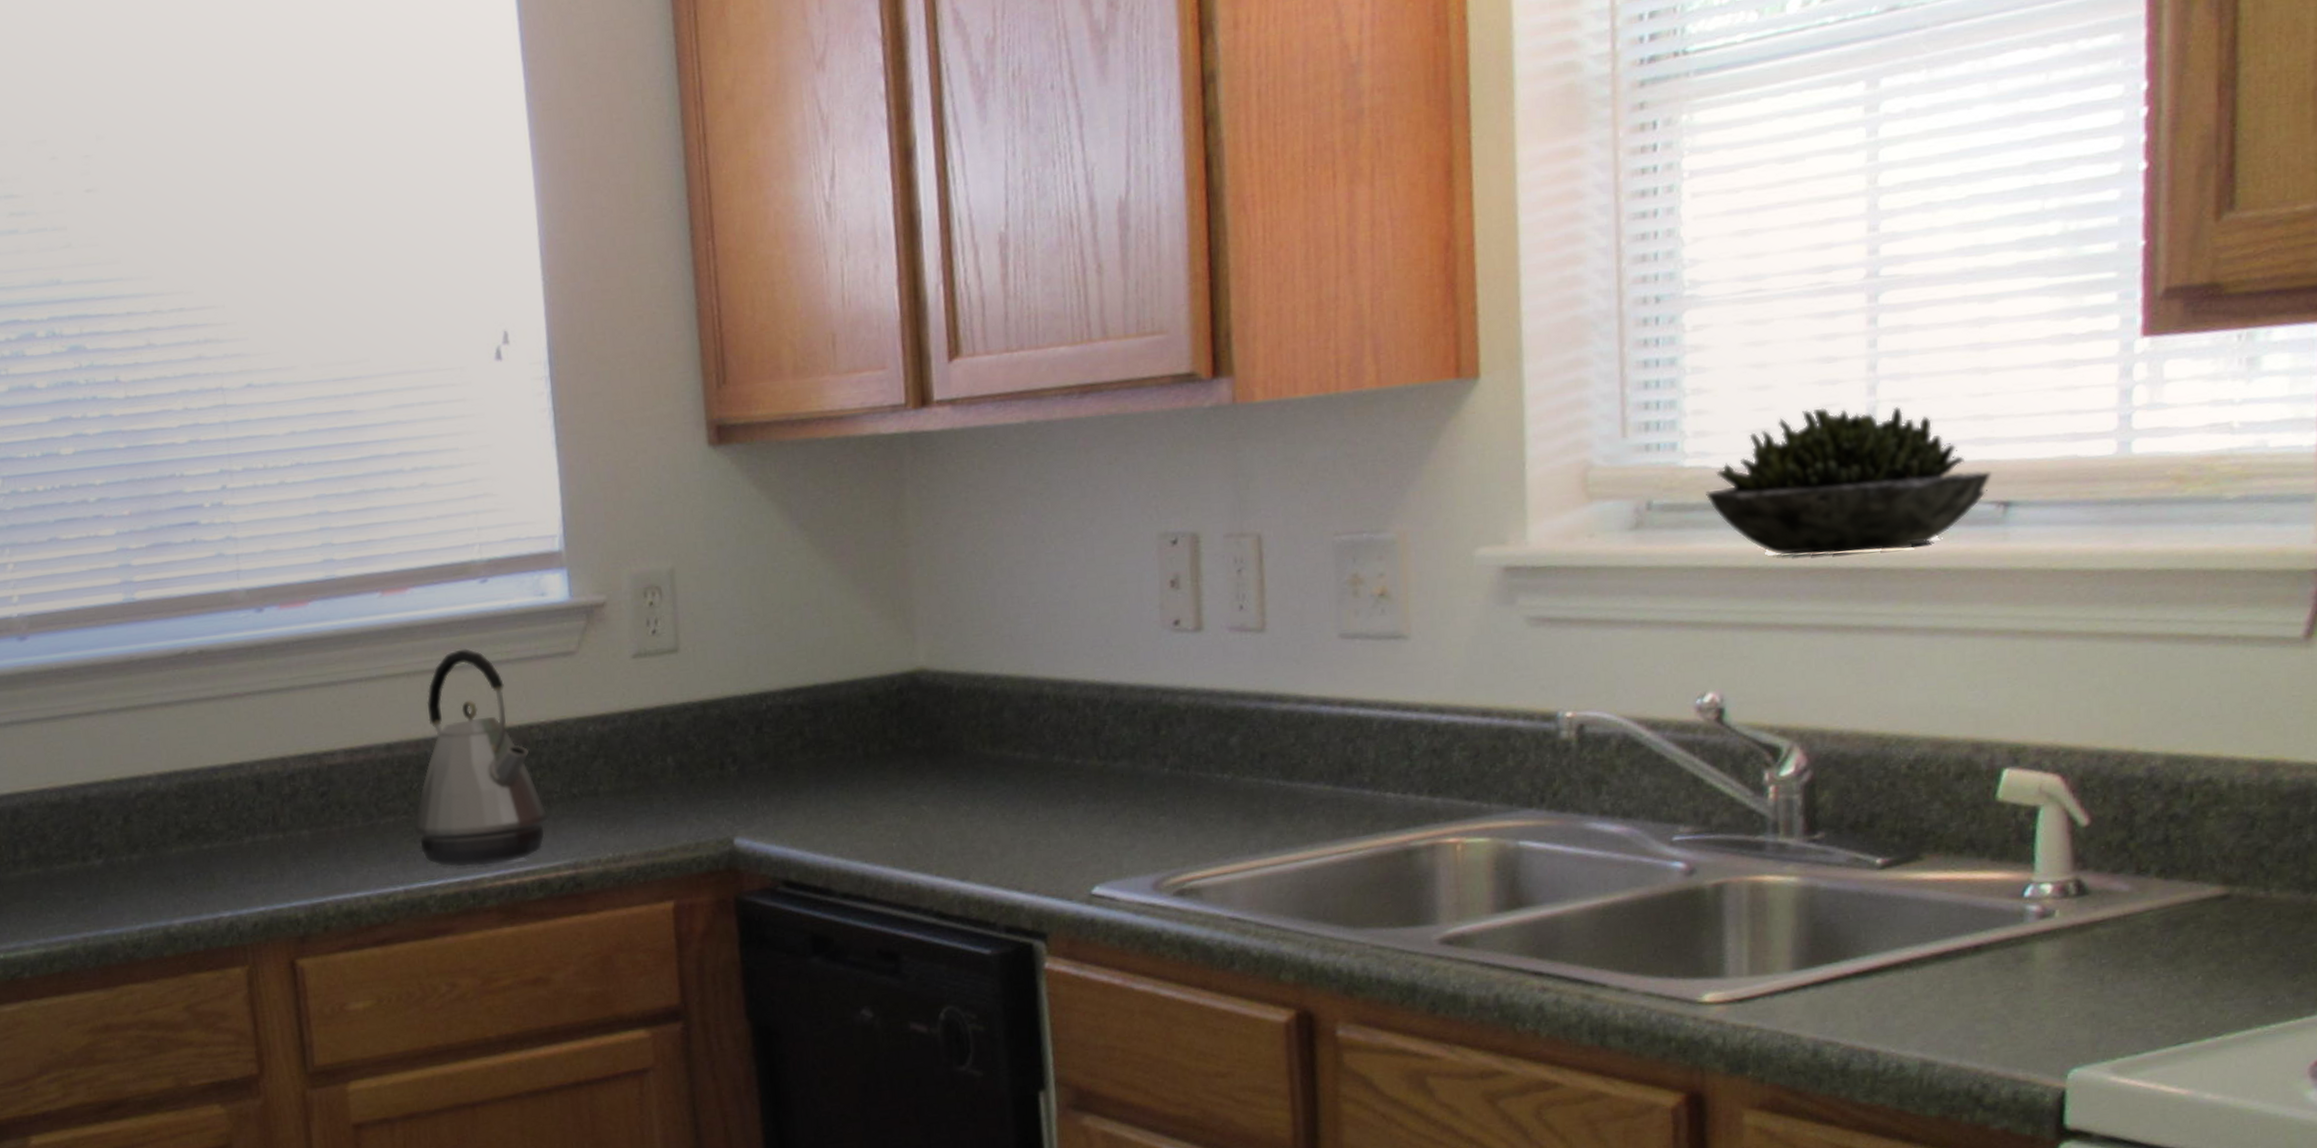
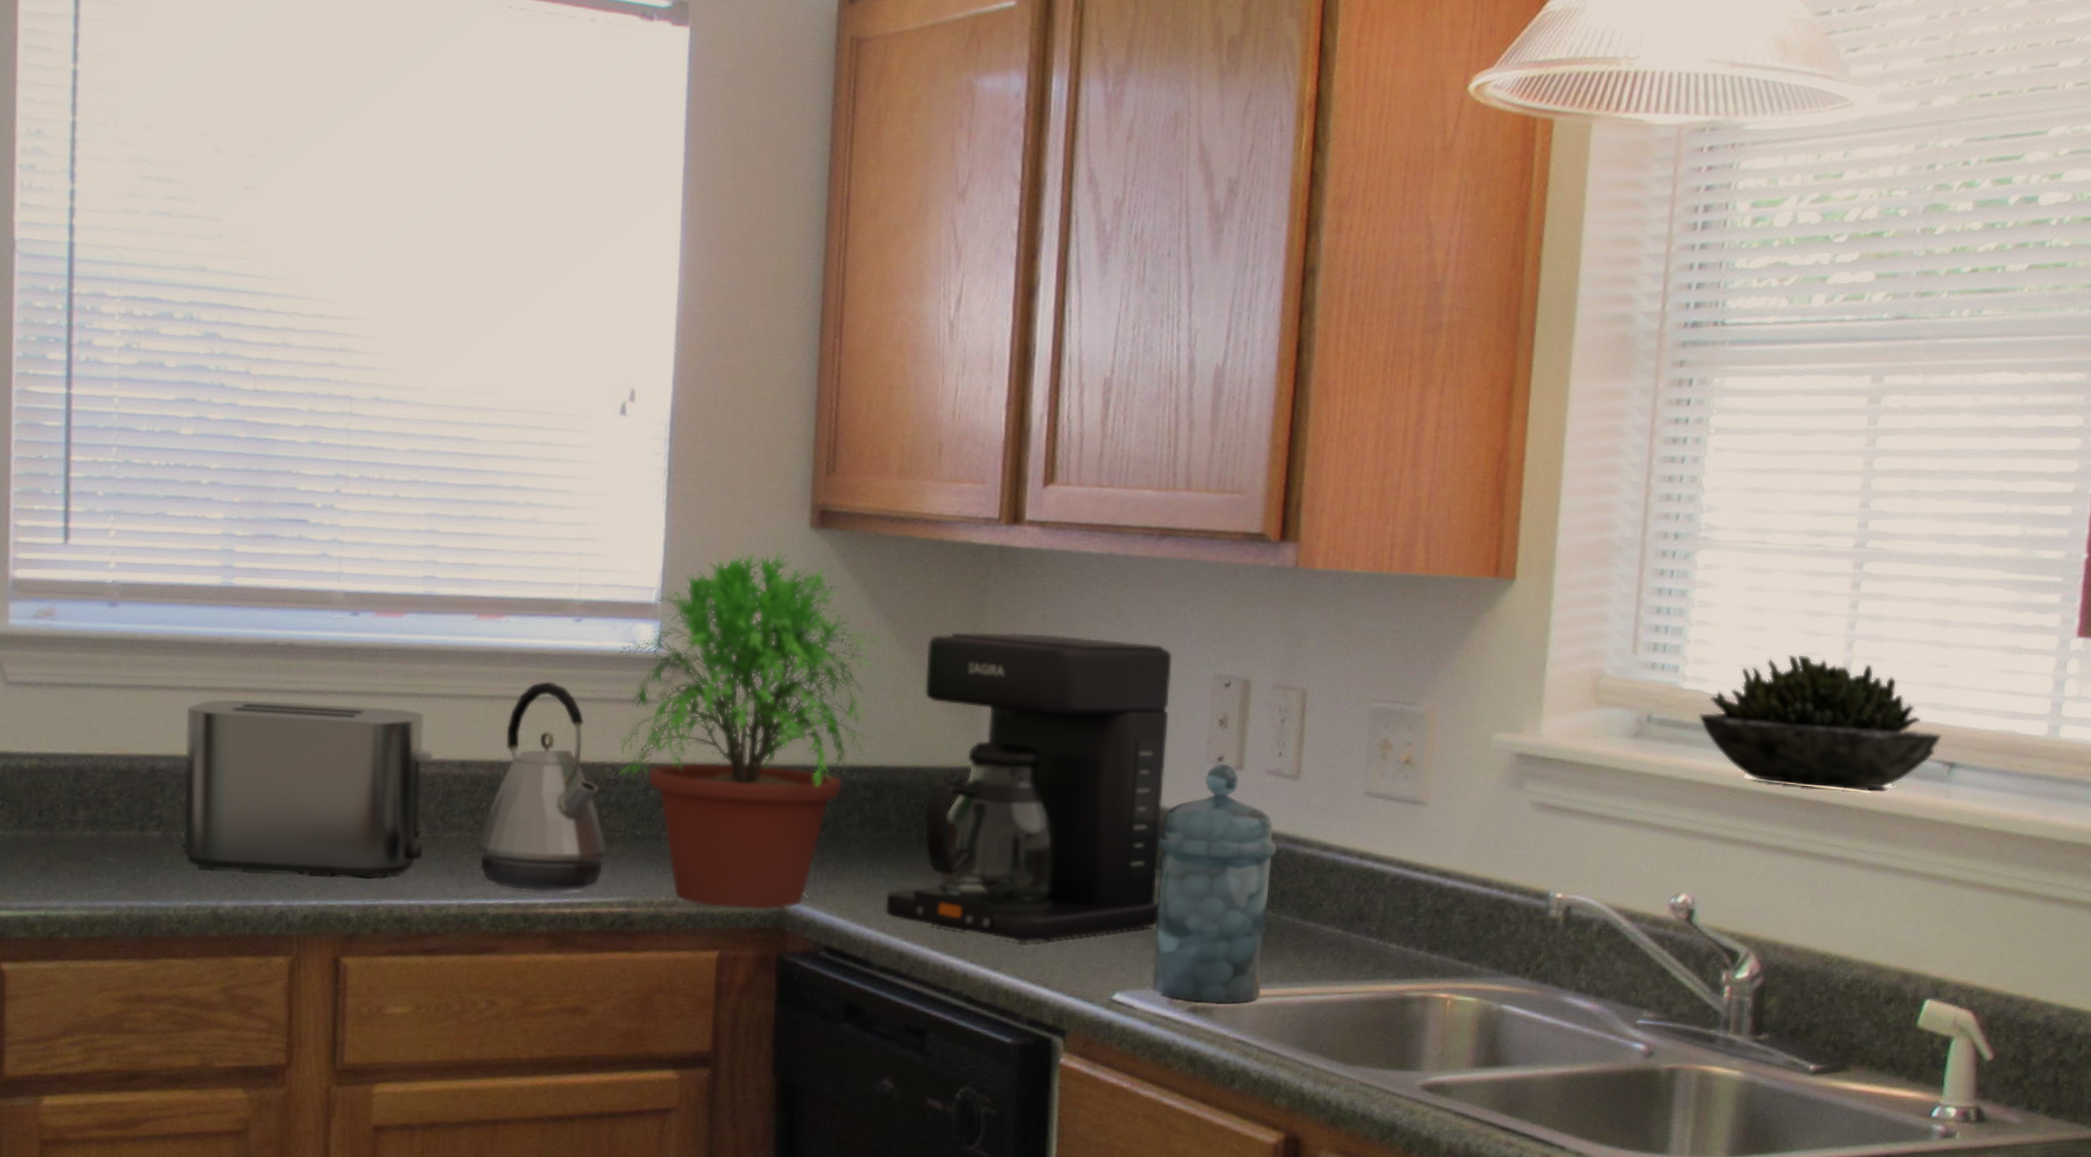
toaster: none [109,700,362,891] -> present [182,699,433,879]
potted plant: none [530,475,801,857] -> present [619,550,881,911]
coffee maker: none [839,511,1130,848] -> present [885,632,1173,942]
canister: none [1120,627,1251,884] -> present [1151,763,1277,1003]

